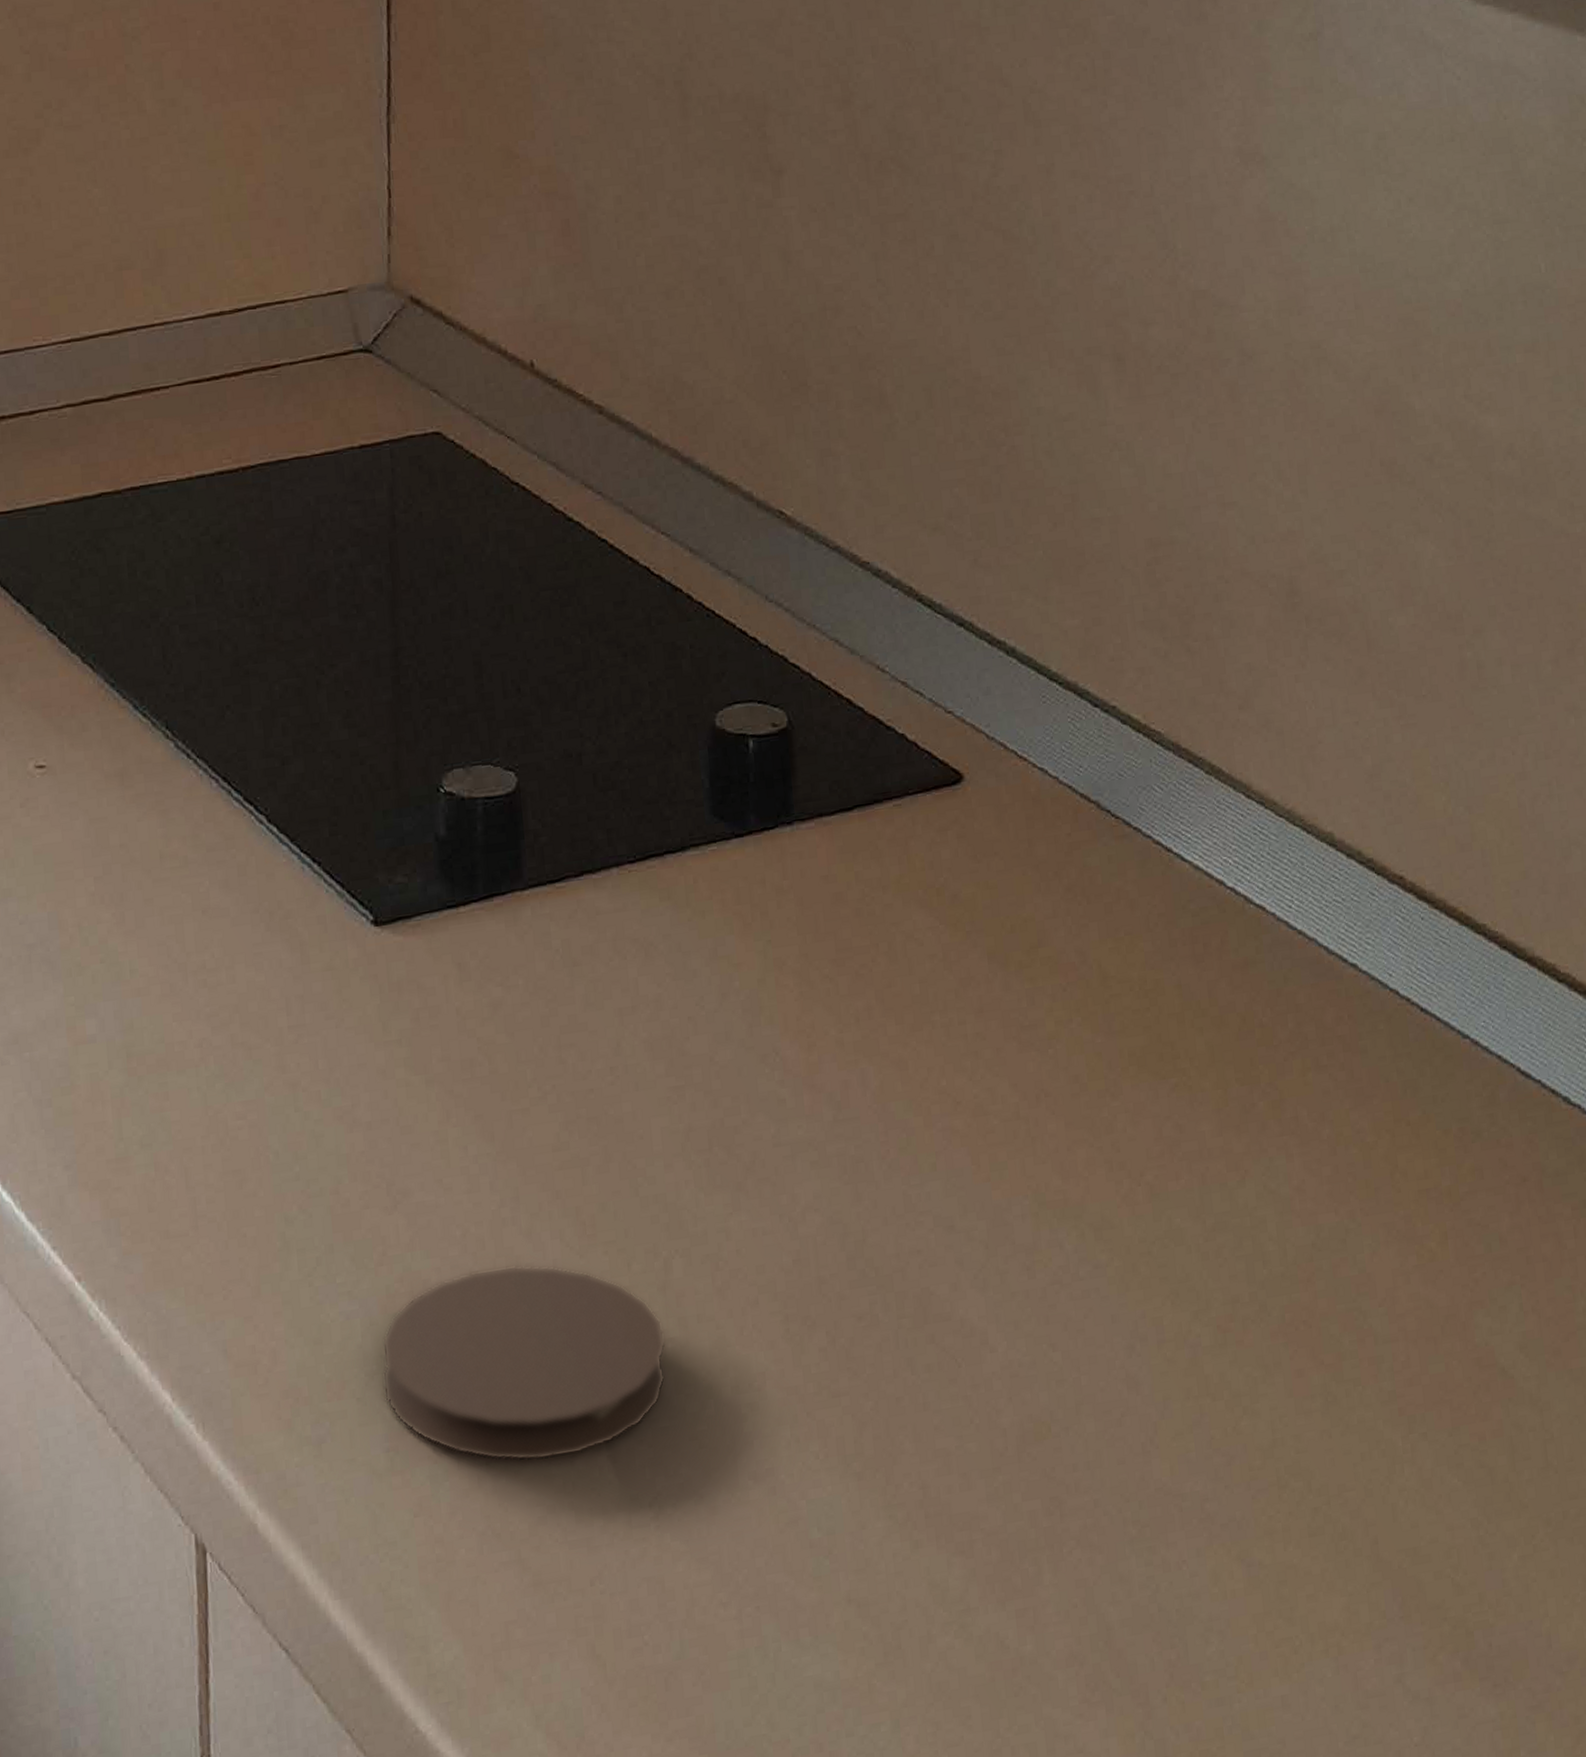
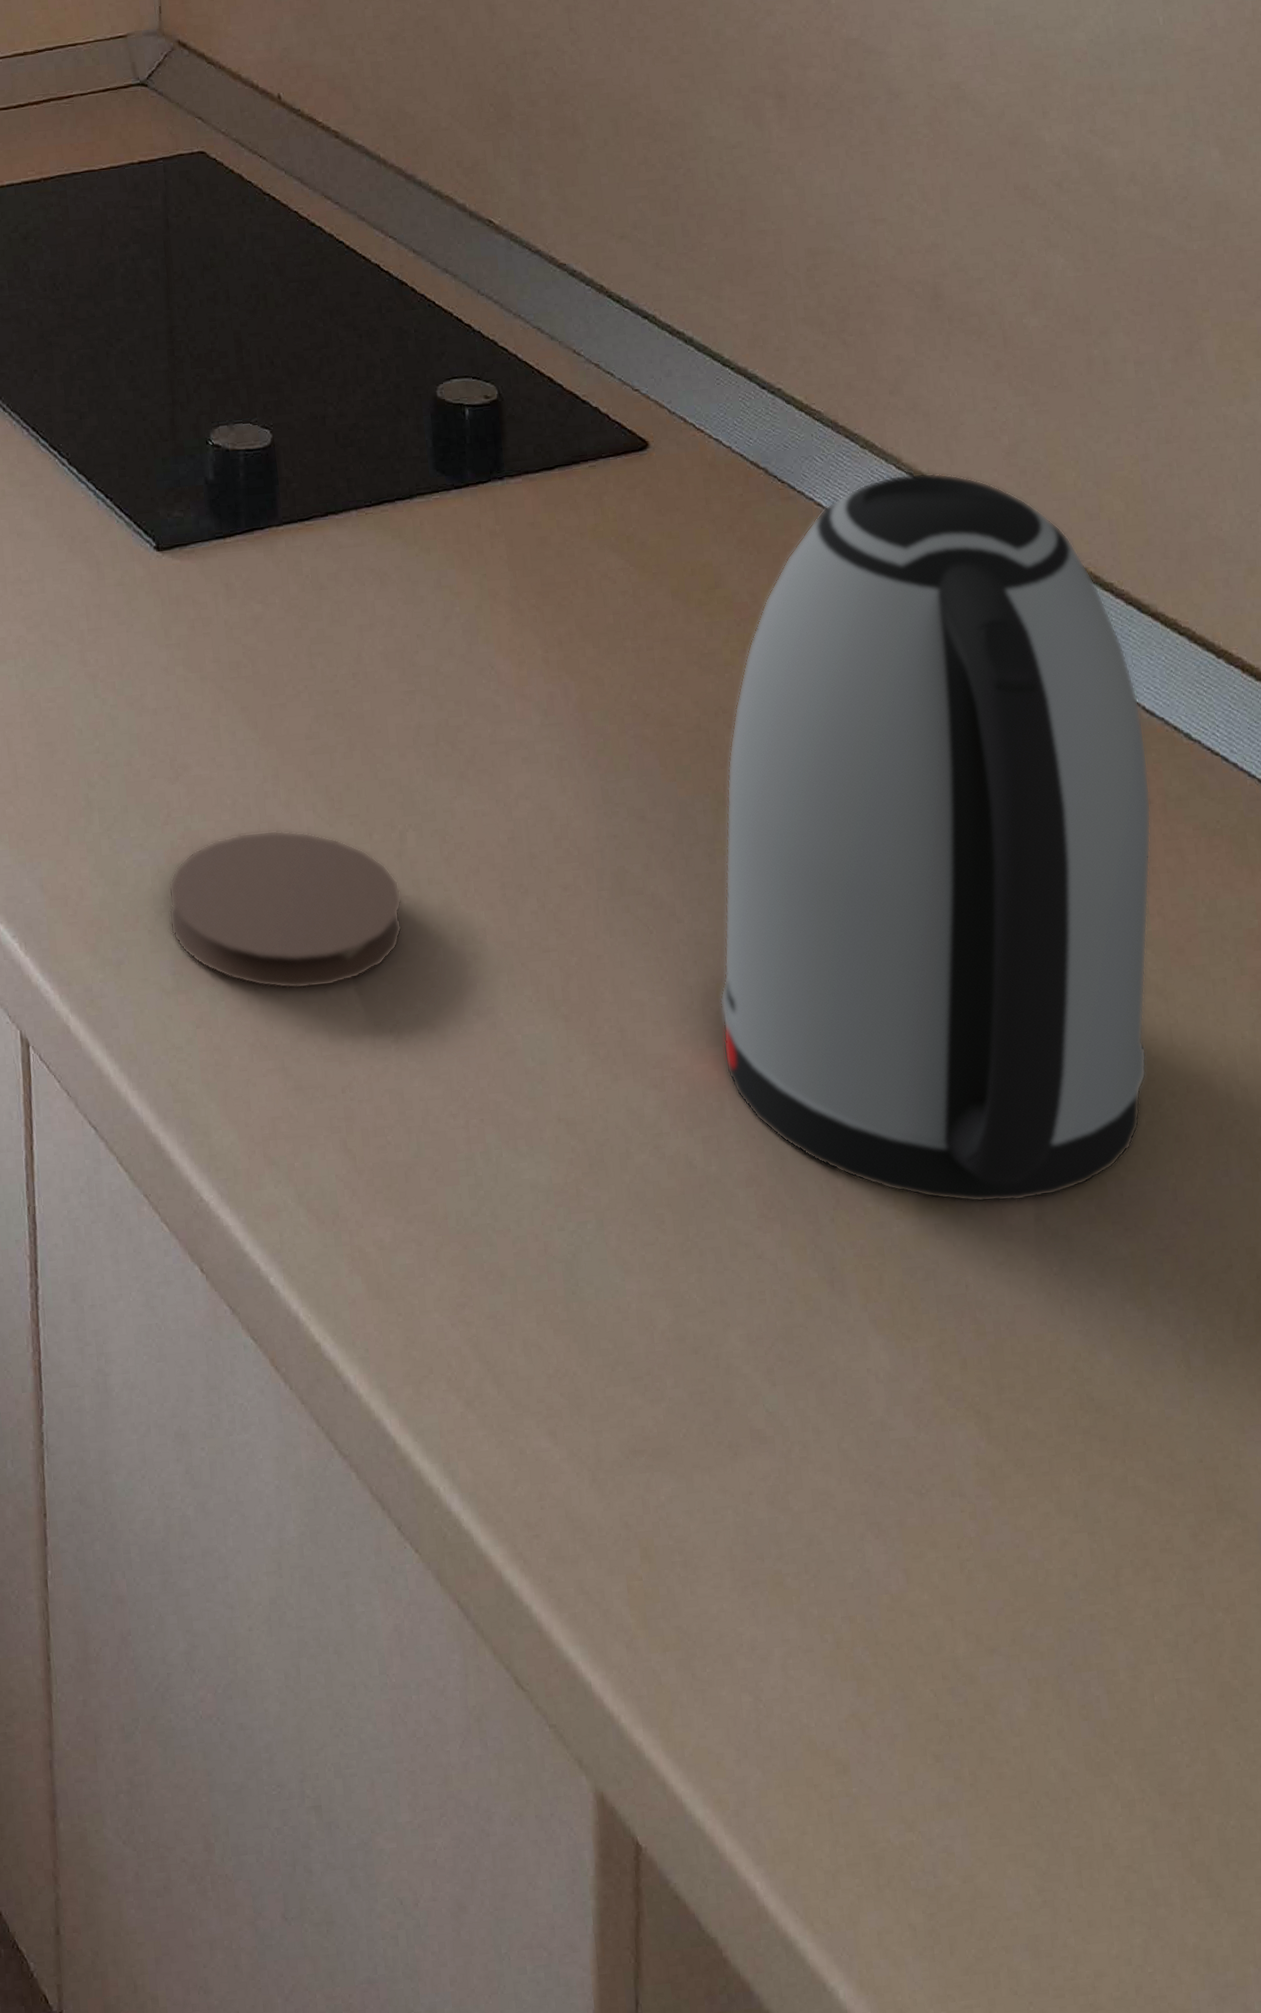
kettle: none [1038,801,1527,1667] -> present [720,472,1152,1203]

